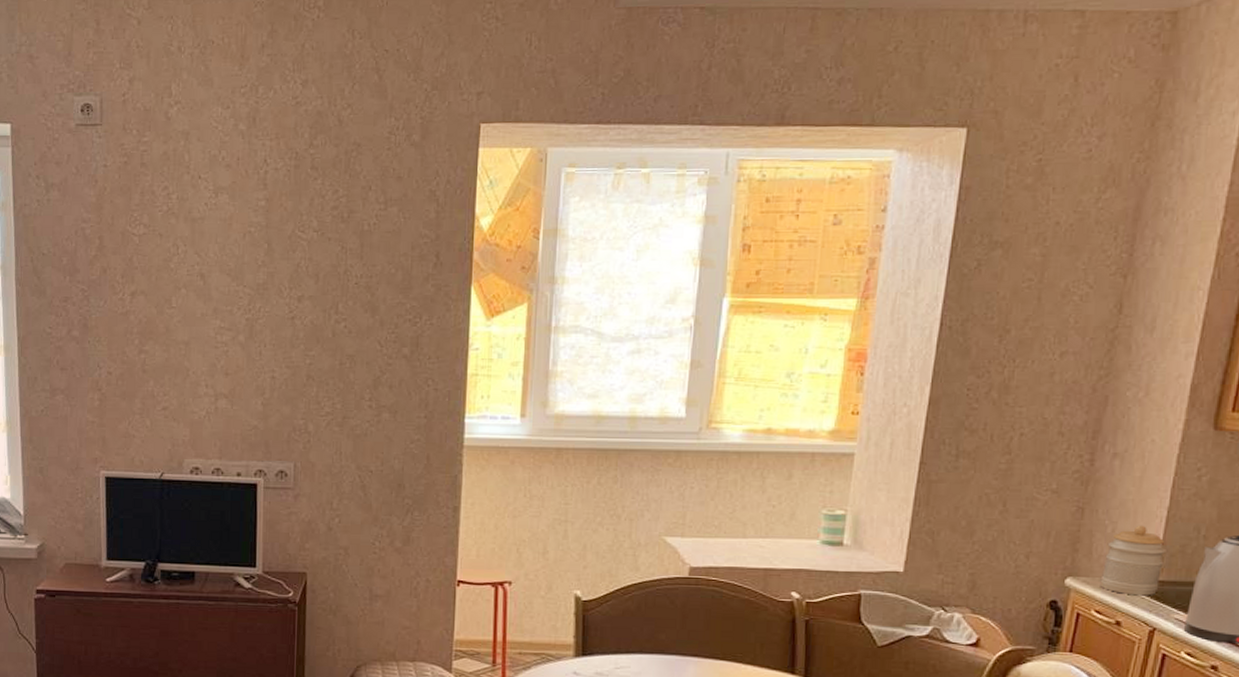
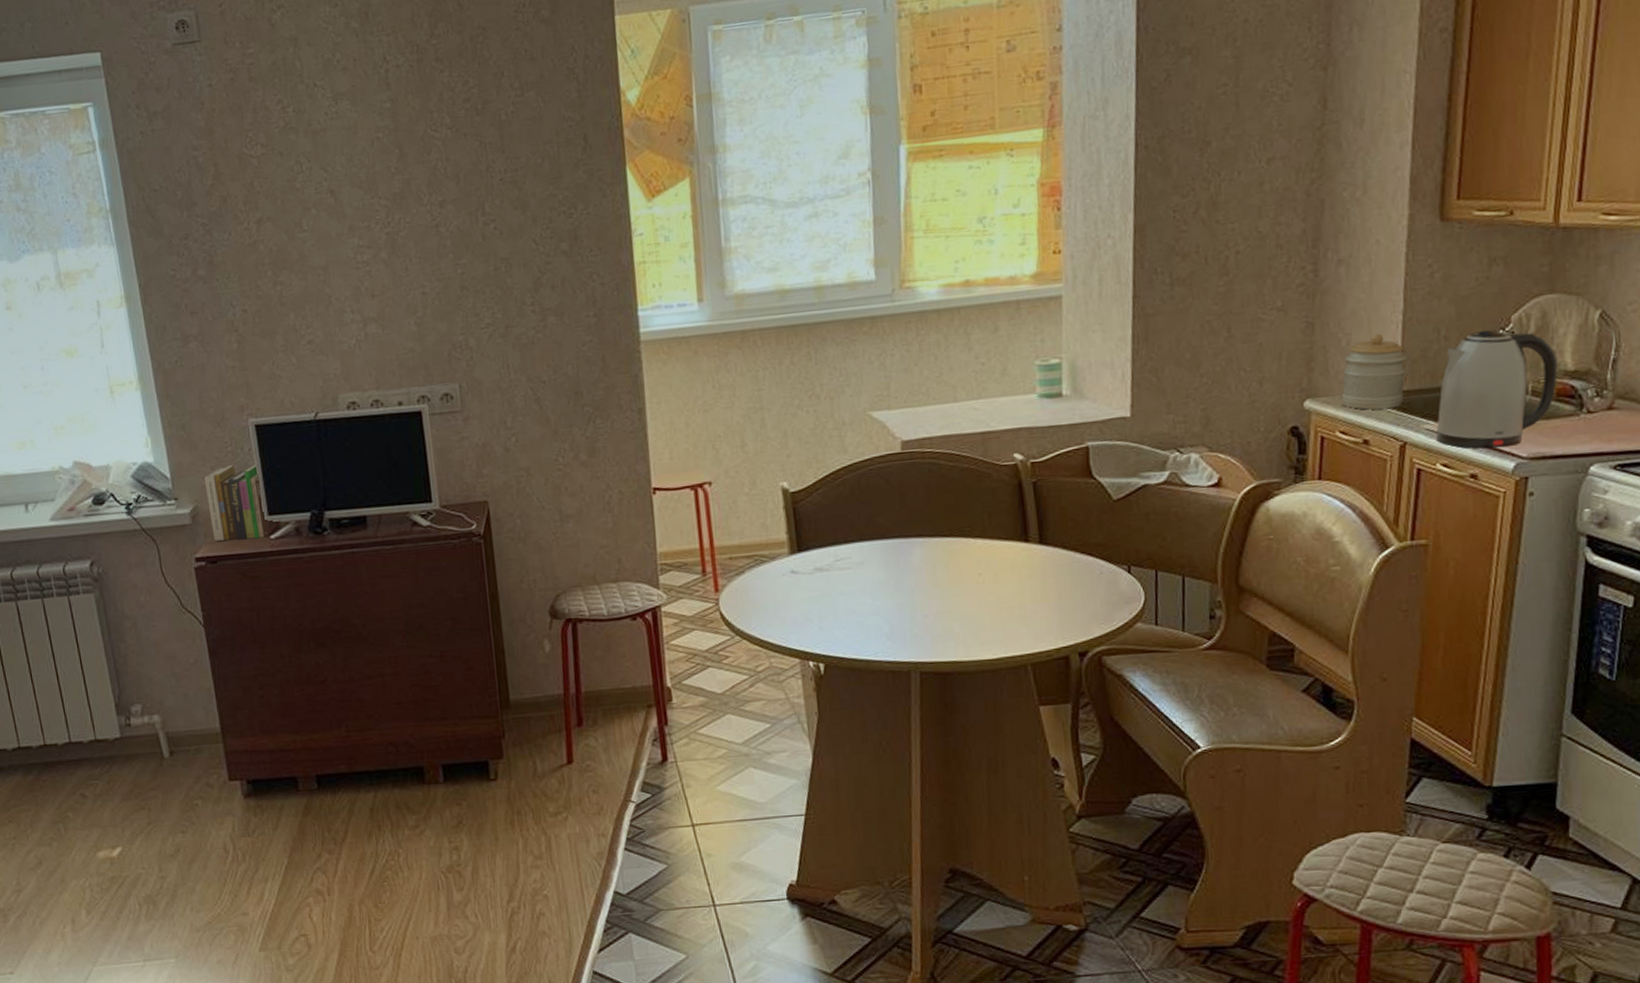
books: none [53,510,117,580] -> present [203,463,281,541]

